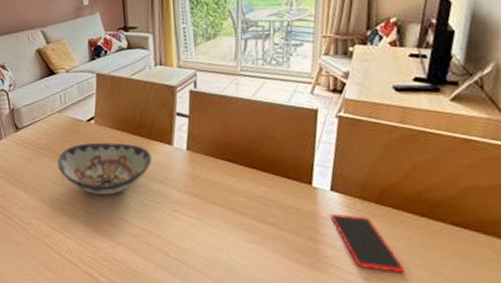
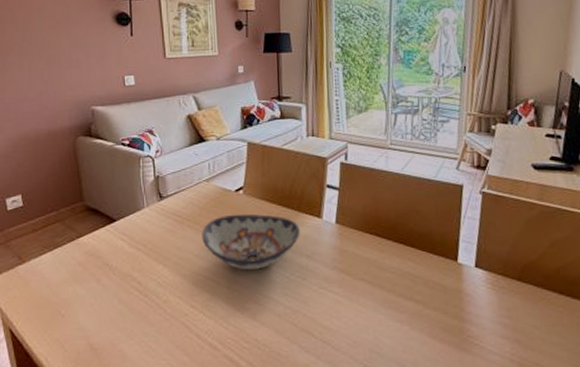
smartphone: present [330,213,406,274] -> none [474,291,547,353]

